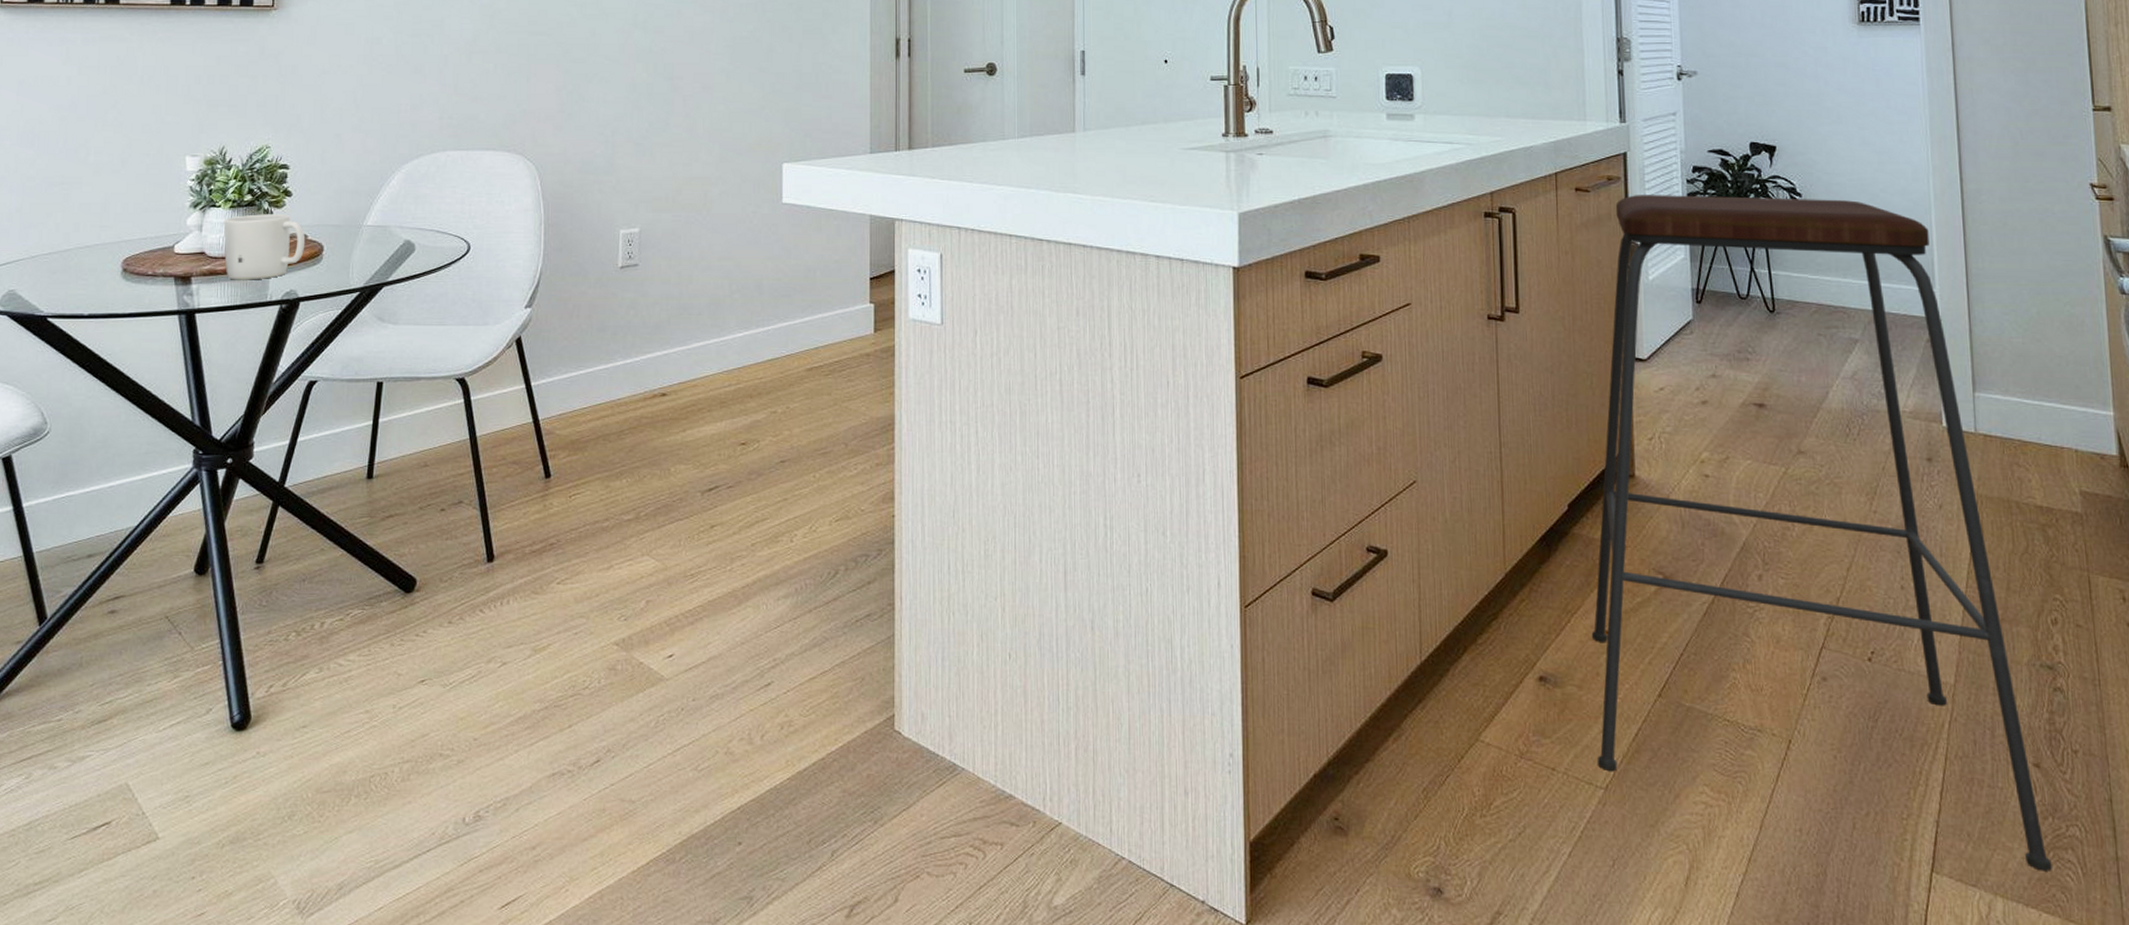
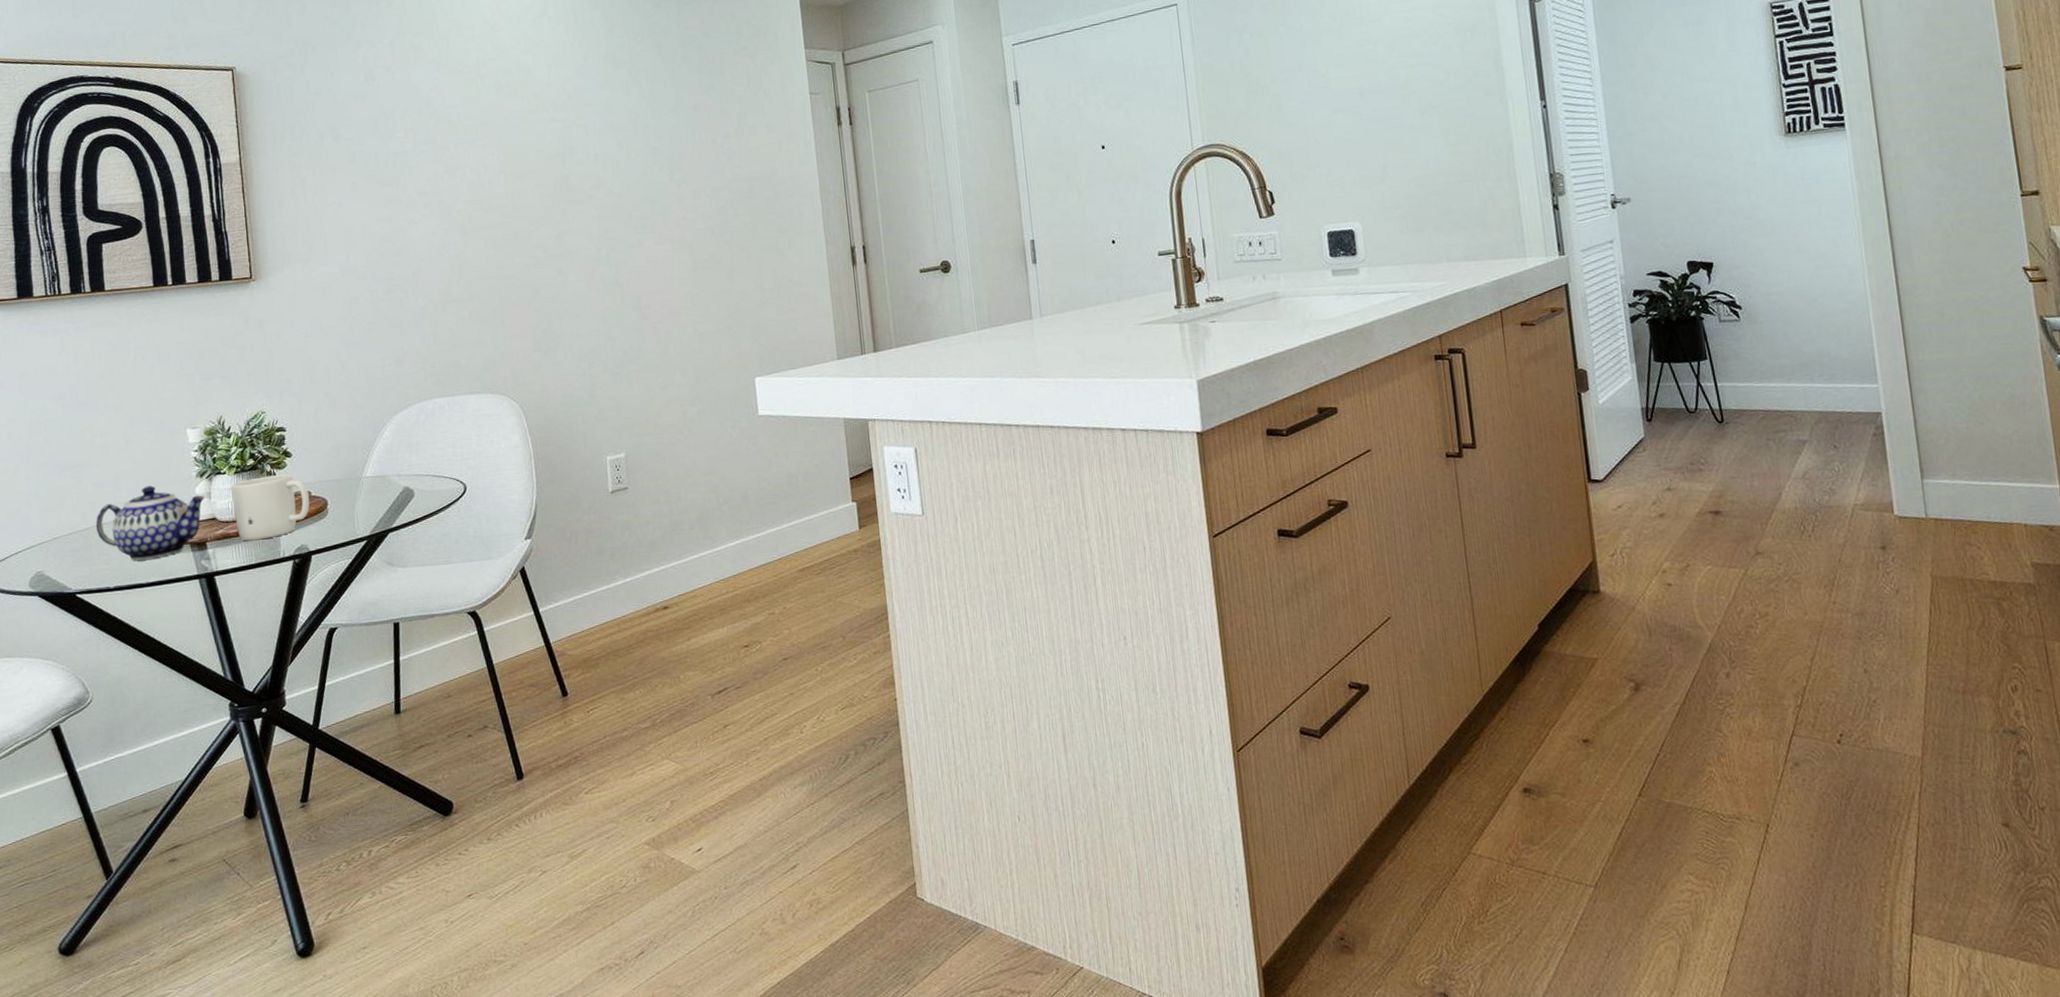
teapot: none [77,211,197,290] -> present [95,485,206,561]
bar stool: present [1591,195,2052,871] -> none [1561,307,2027,923]

